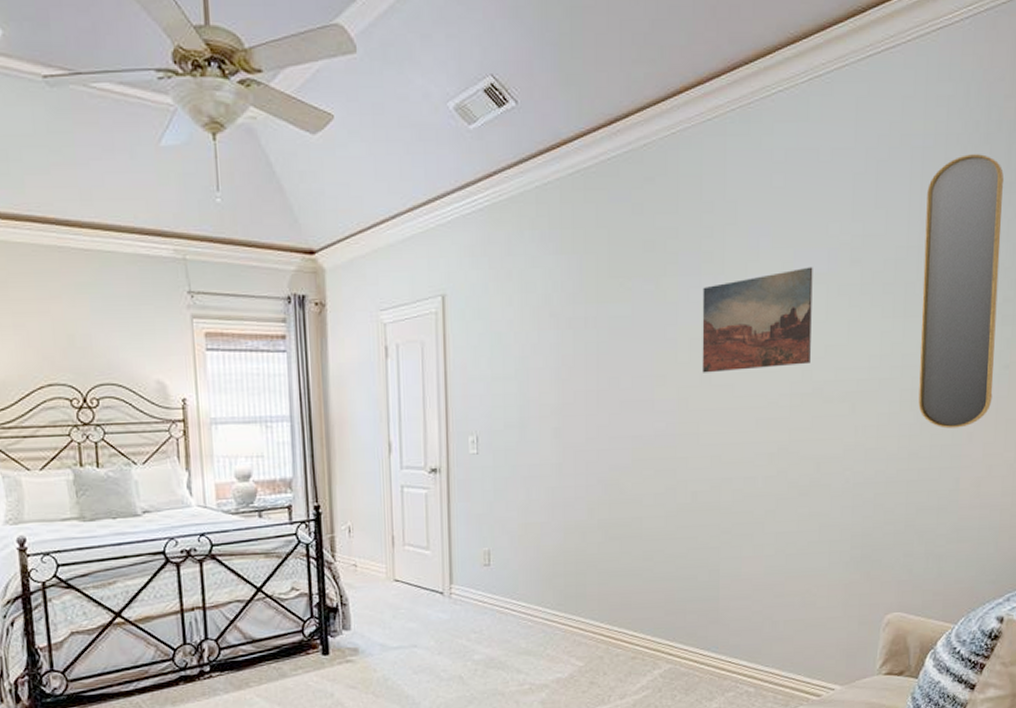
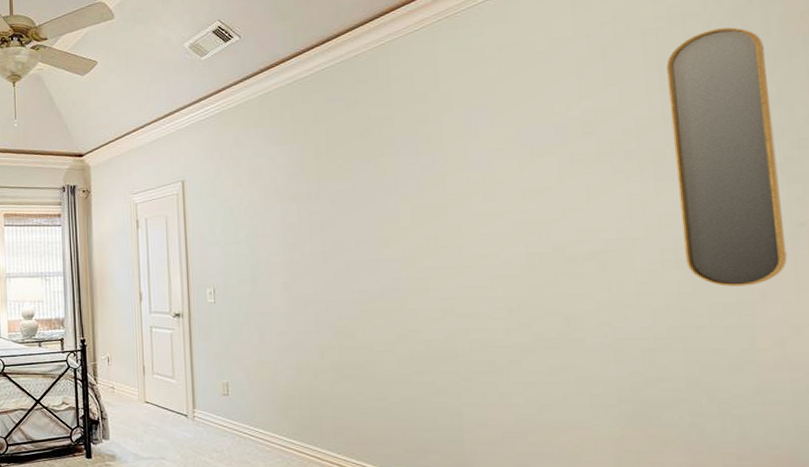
wall art: present [702,266,813,373] -> none [422,140,546,236]

